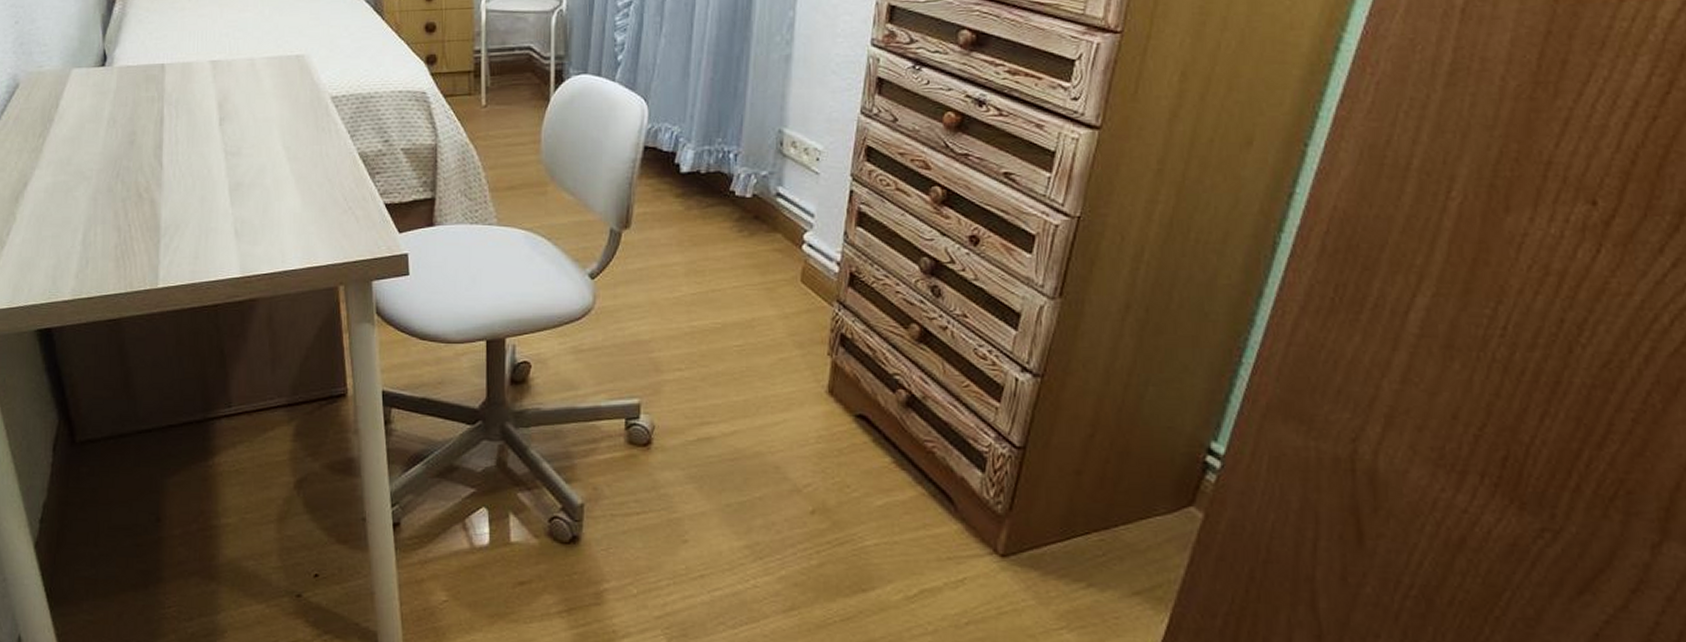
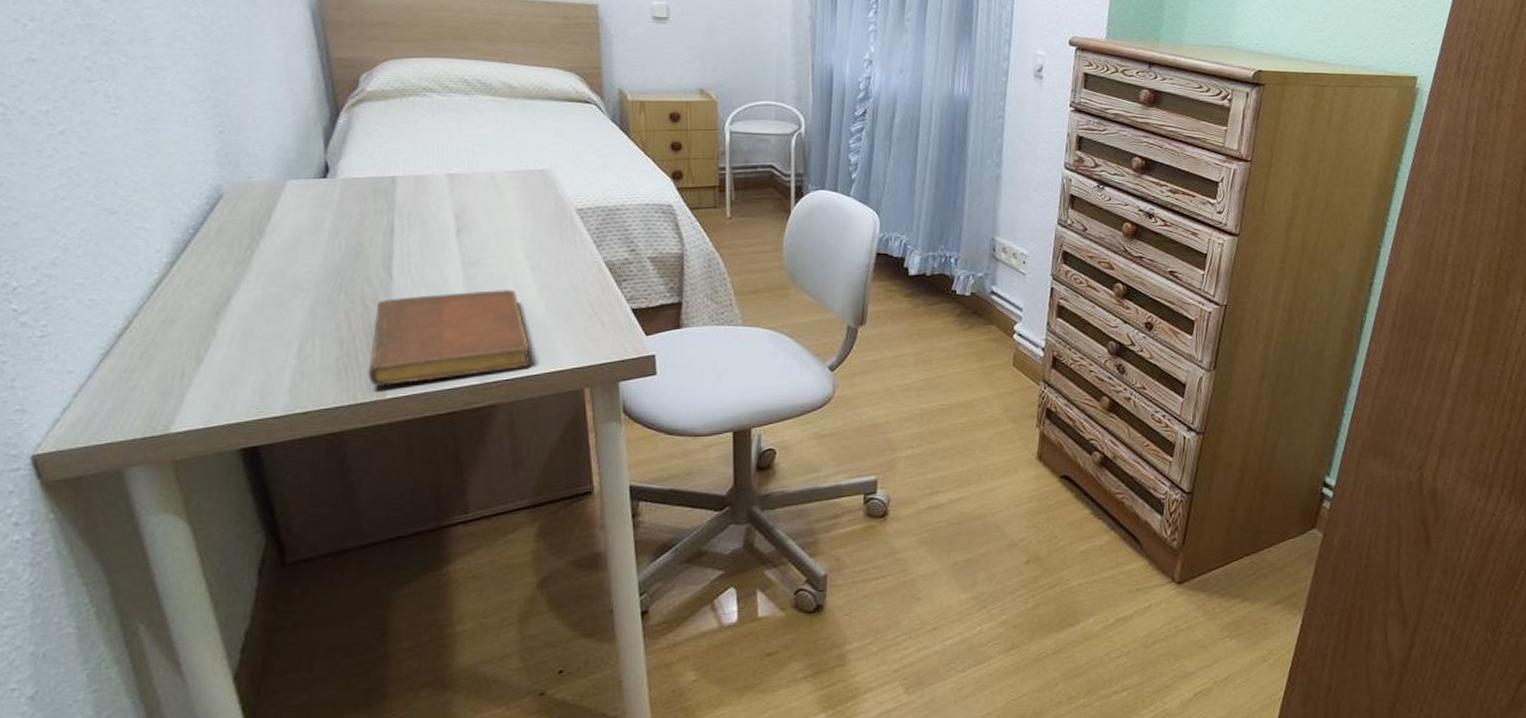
notebook: none [142,180,288,275] -> present [368,288,531,386]

